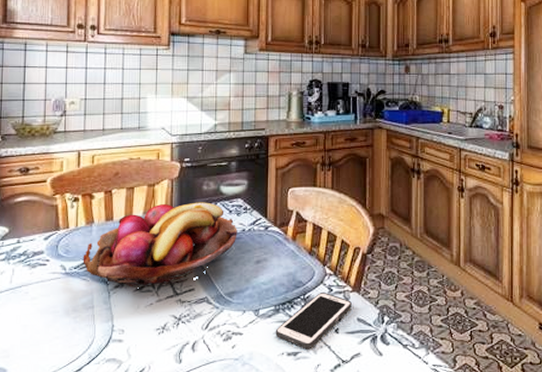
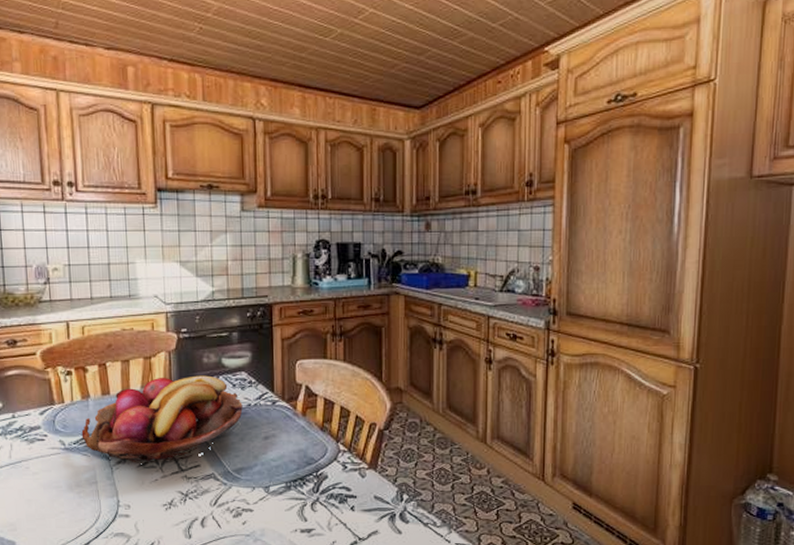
cell phone: present [275,291,352,350] -> none [287,468,368,527]

